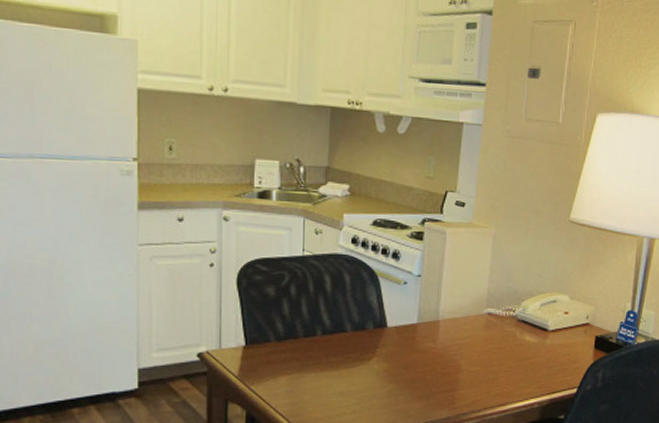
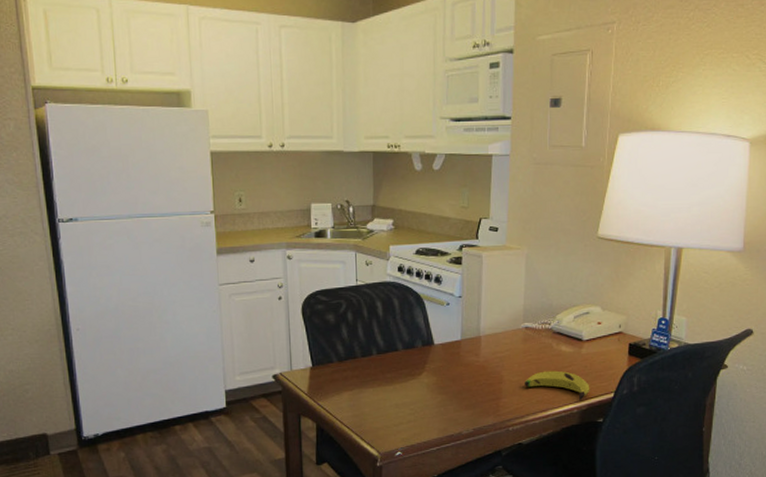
banana: none [484,361,553,395] -> present [525,370,590,400]

